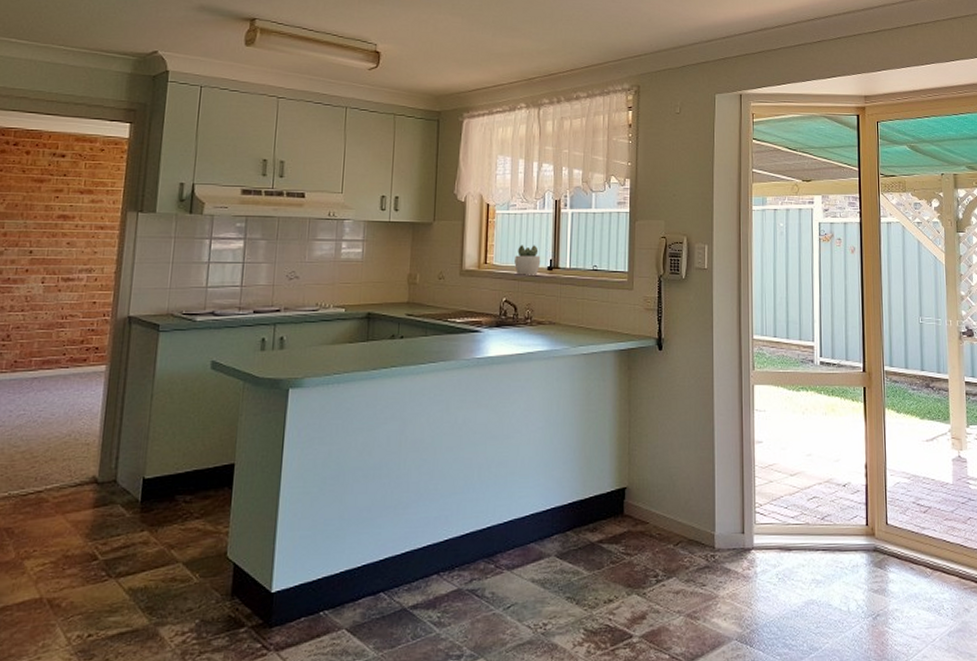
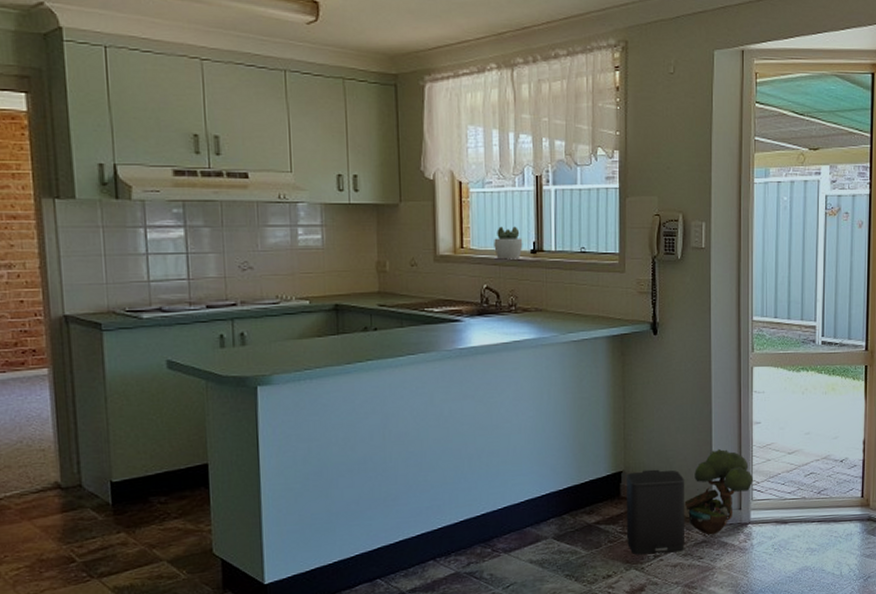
pedal bin: none [630,486,688,579] -> present [626,469,685,555]
decorative tree: none [687,467,755,560] -> present [684,448,753,535]

